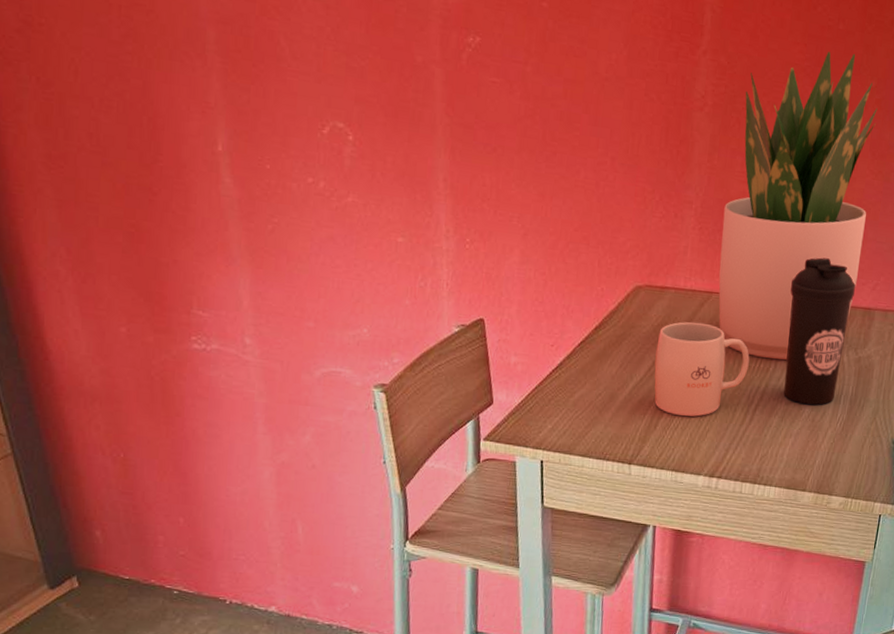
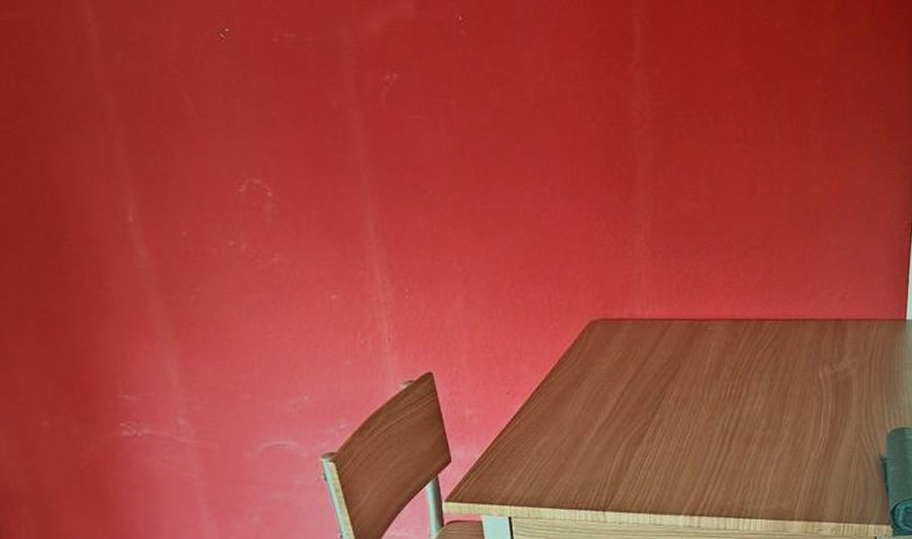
mug: present [654,321,750,417] -> none [619,352,719,454]
planter: present [718,51,878,361] -> none [676,52,826,384]
water bottle: present [783,257,856,405] -> none [754,271,823,428]

